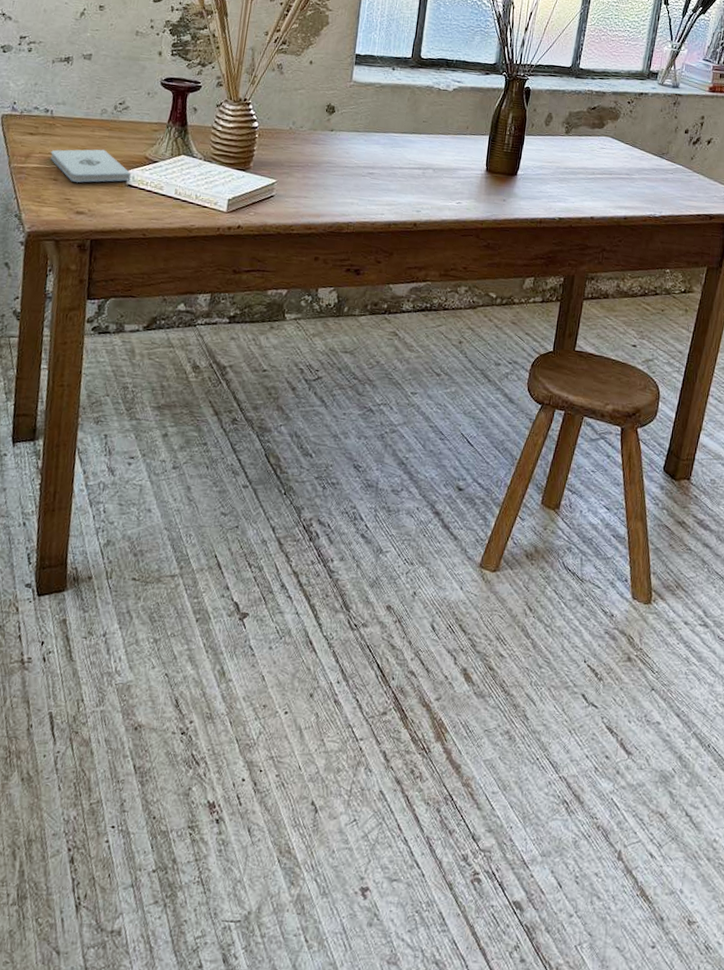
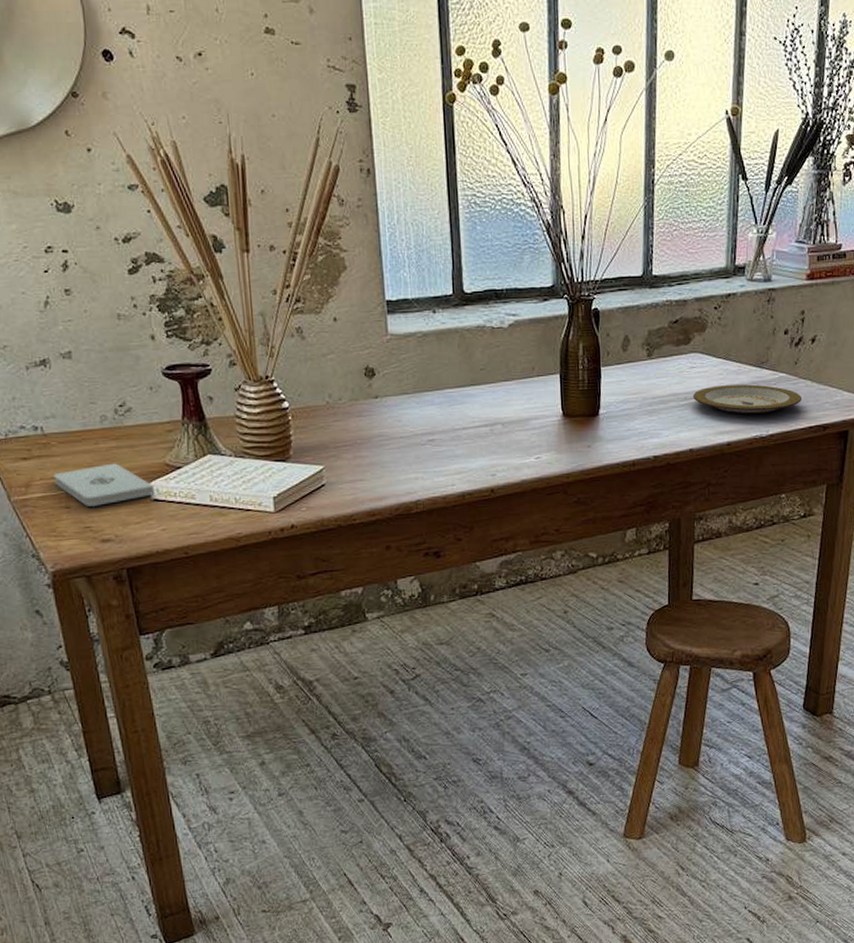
plate: none [600,166,694,197] -> present [693,384,801,414]

